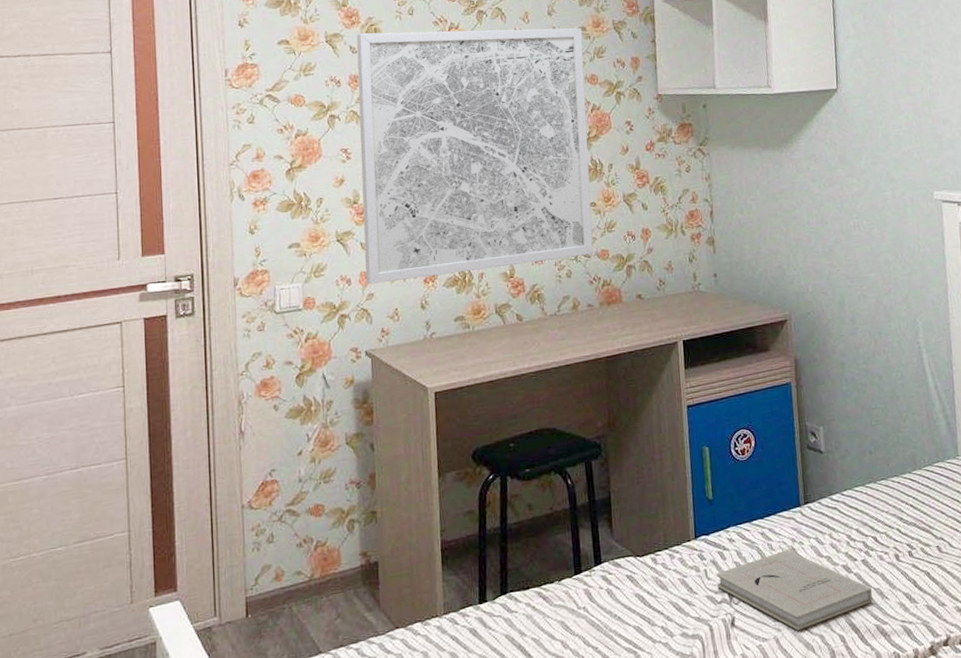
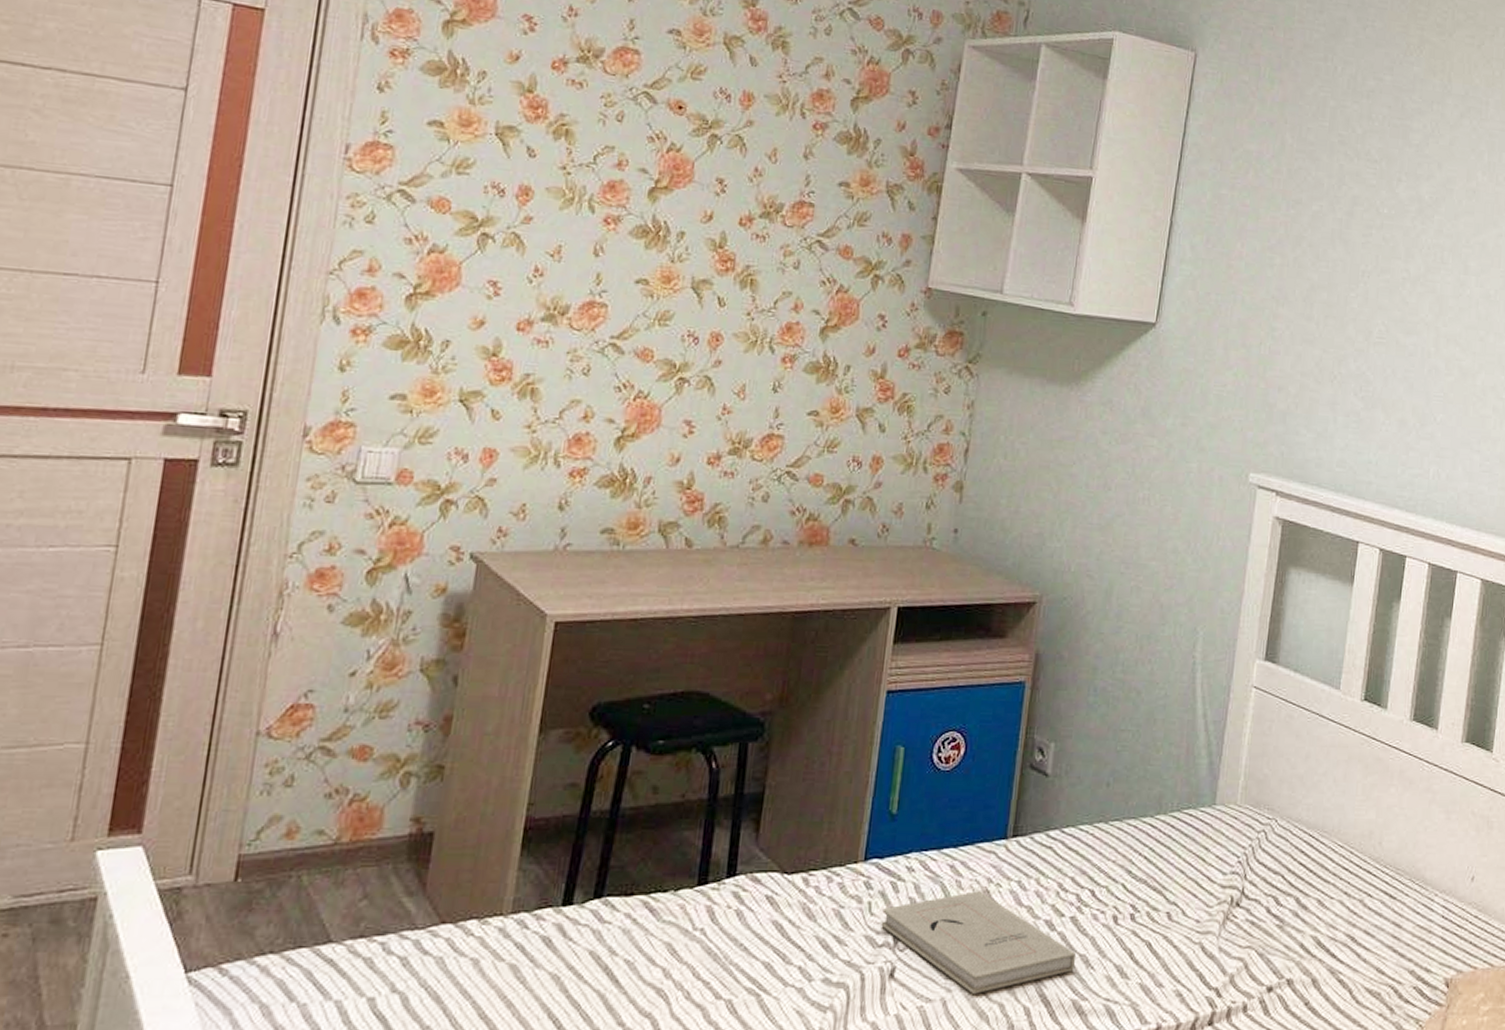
wall art: present [356,27,594,284] -> none [489,133,844,477]

